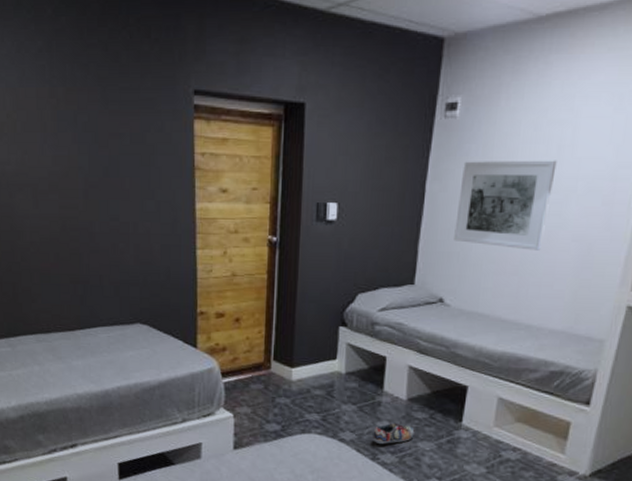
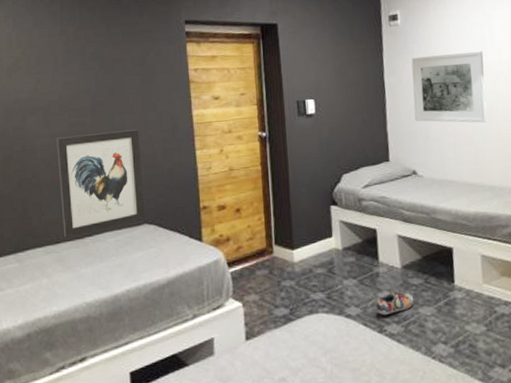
wall art: none [47,219,138,329] -> present [57,129,145,238]

